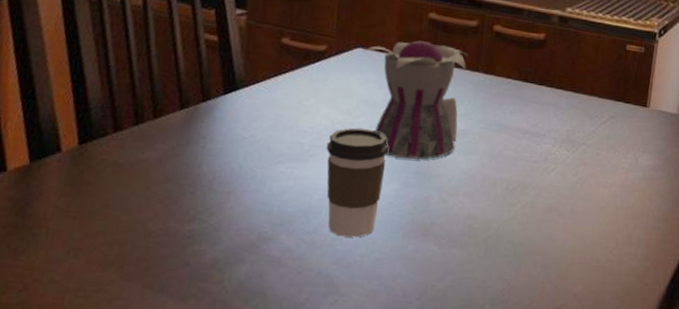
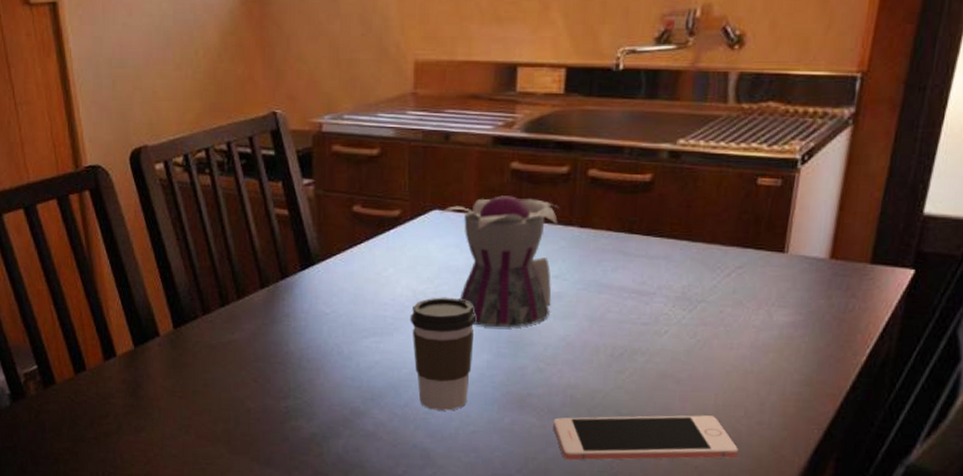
cell phone: none [452,245,611,288] -> present [553,415,738,461]

